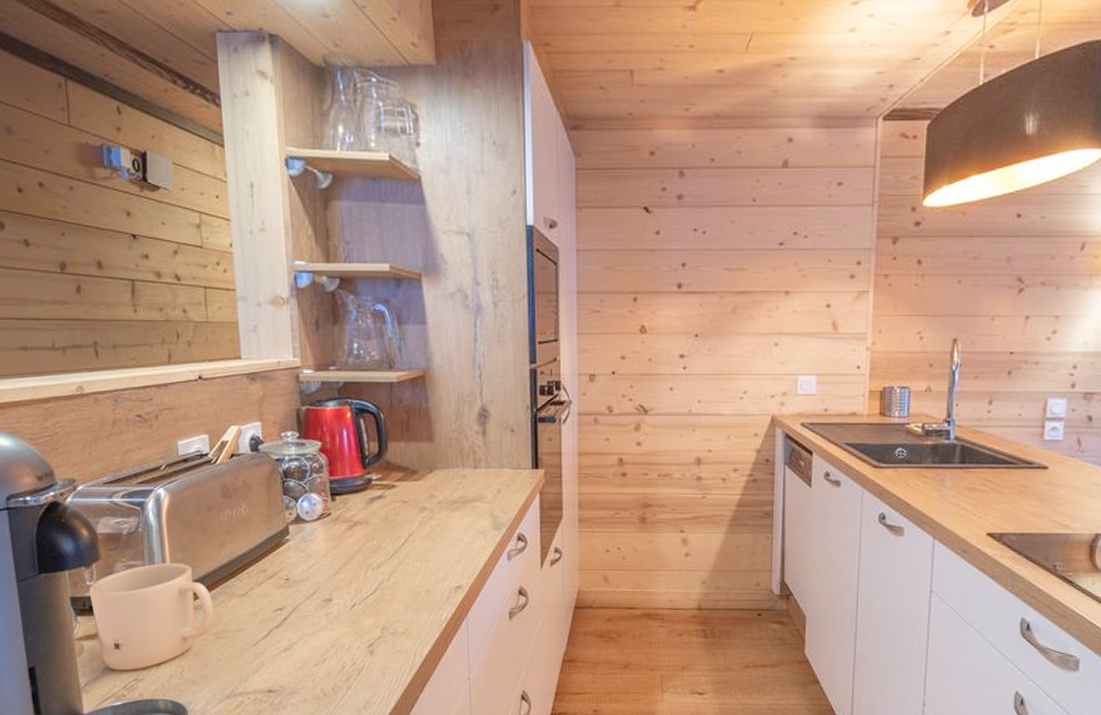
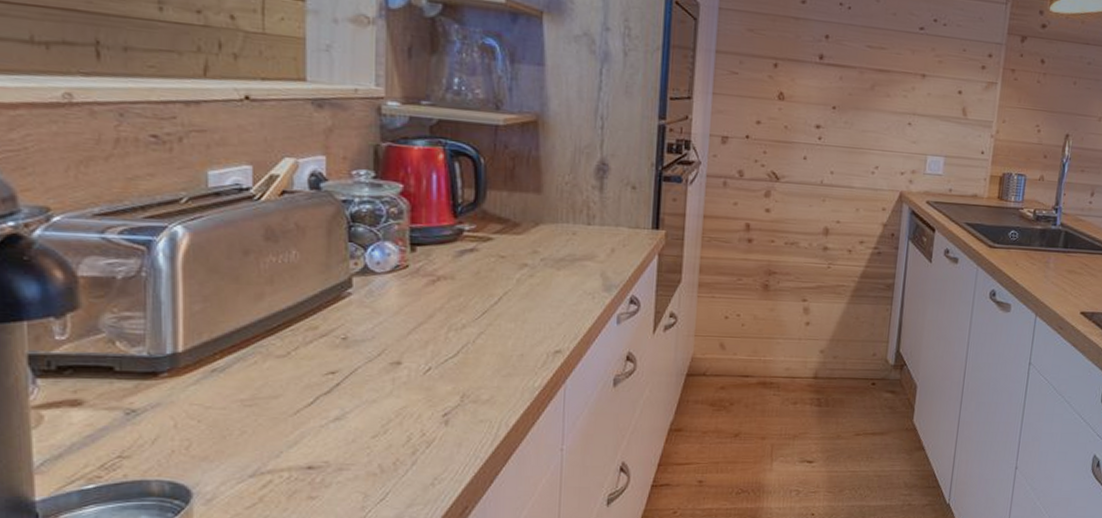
mug: present [89,562,215,671] -> none [59,314,242,447]

